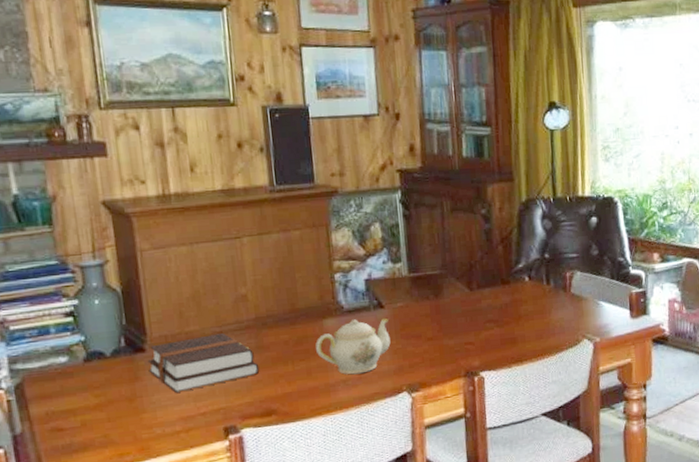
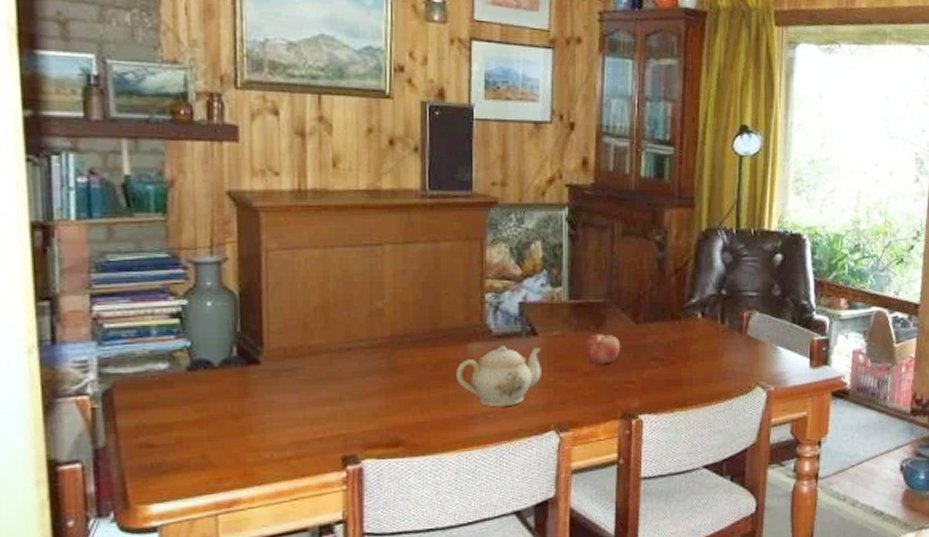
hardback book: present [147,333,260,393] -> none [261,350,390,413]
fruit: none [425,302,458,330] -> present [583,334,620,365]

